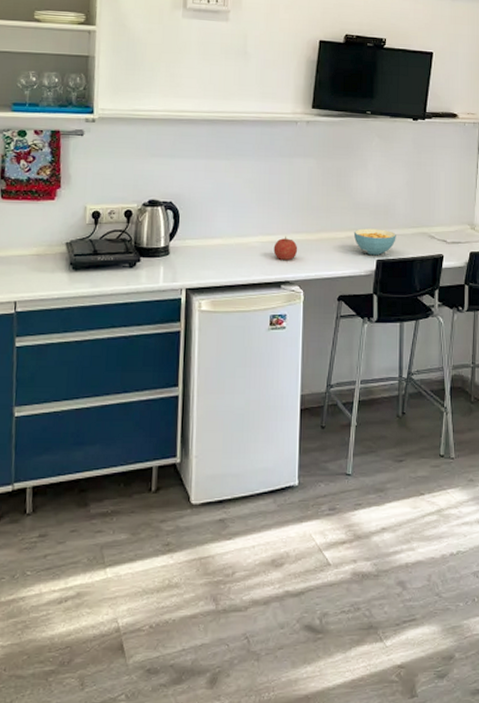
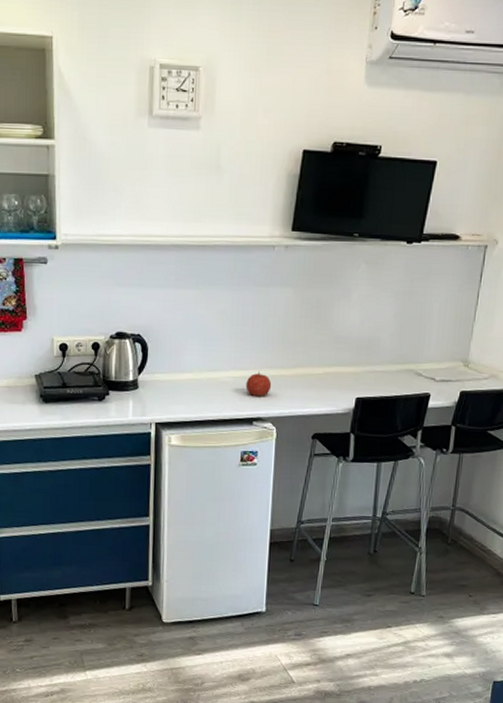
cereal bowl: present [353,228,396,256] -> none [332,364,379,394]

